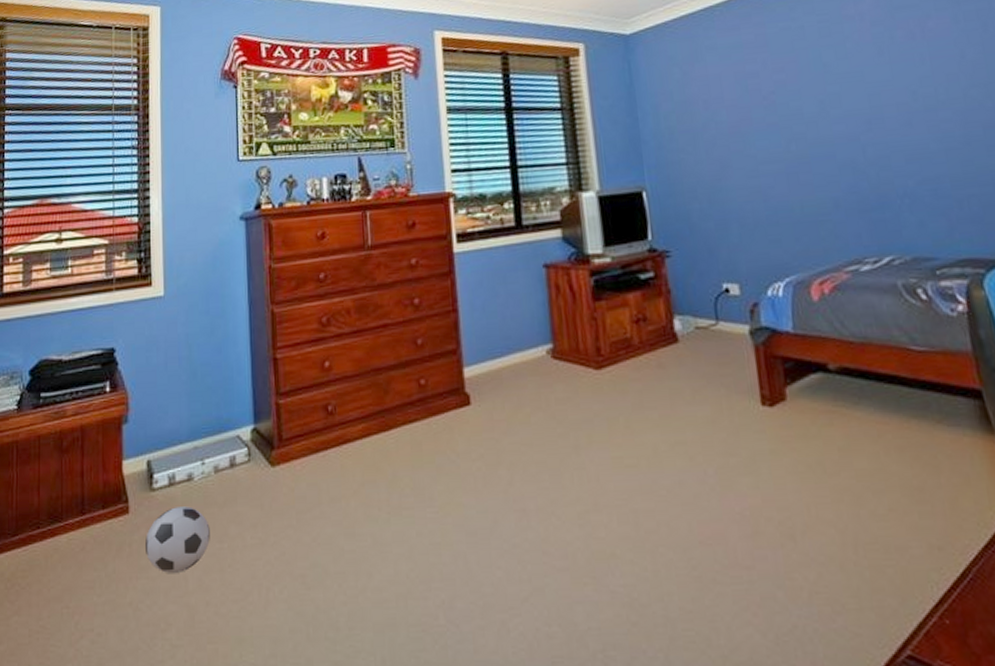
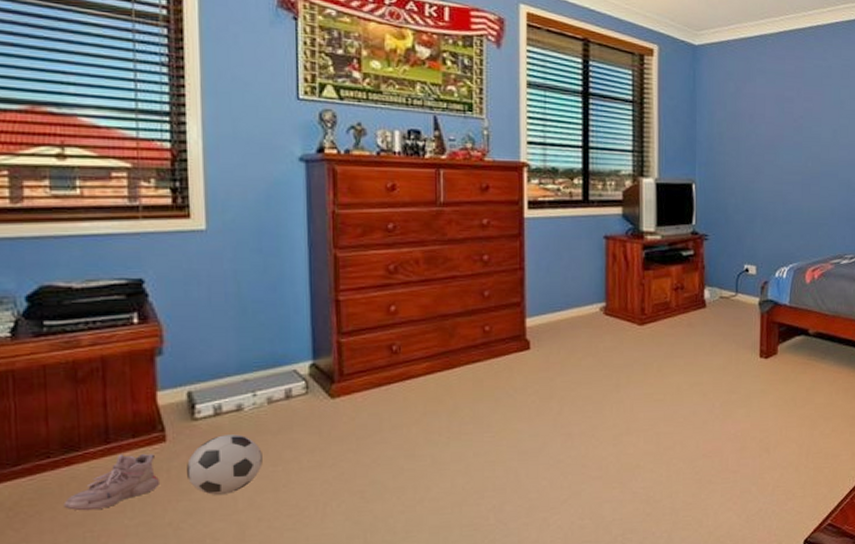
athletic shoe: none [48,526,124,585] -> present [63,454,161,511]

